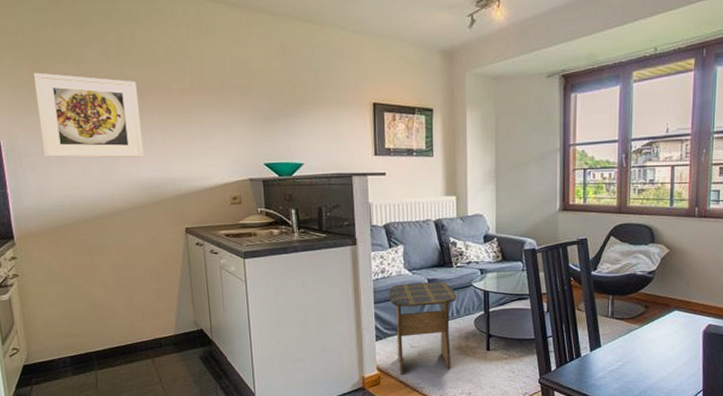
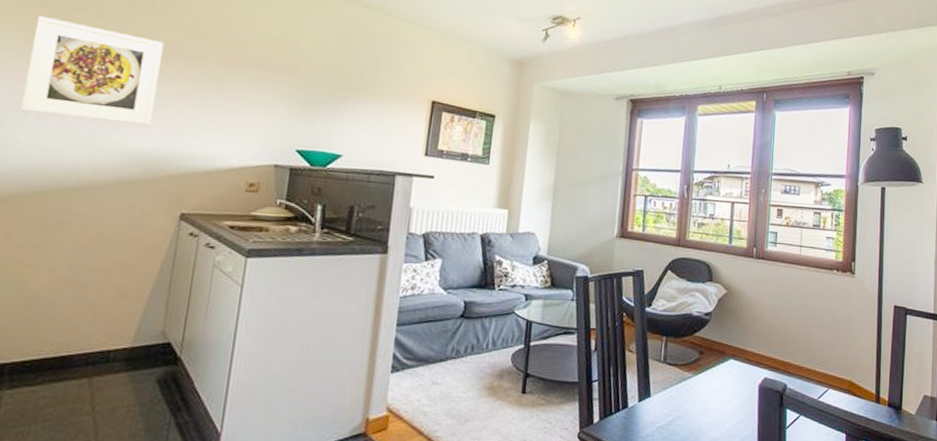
stool: present [389,282,457,375] -> none [414,304,495,419]

